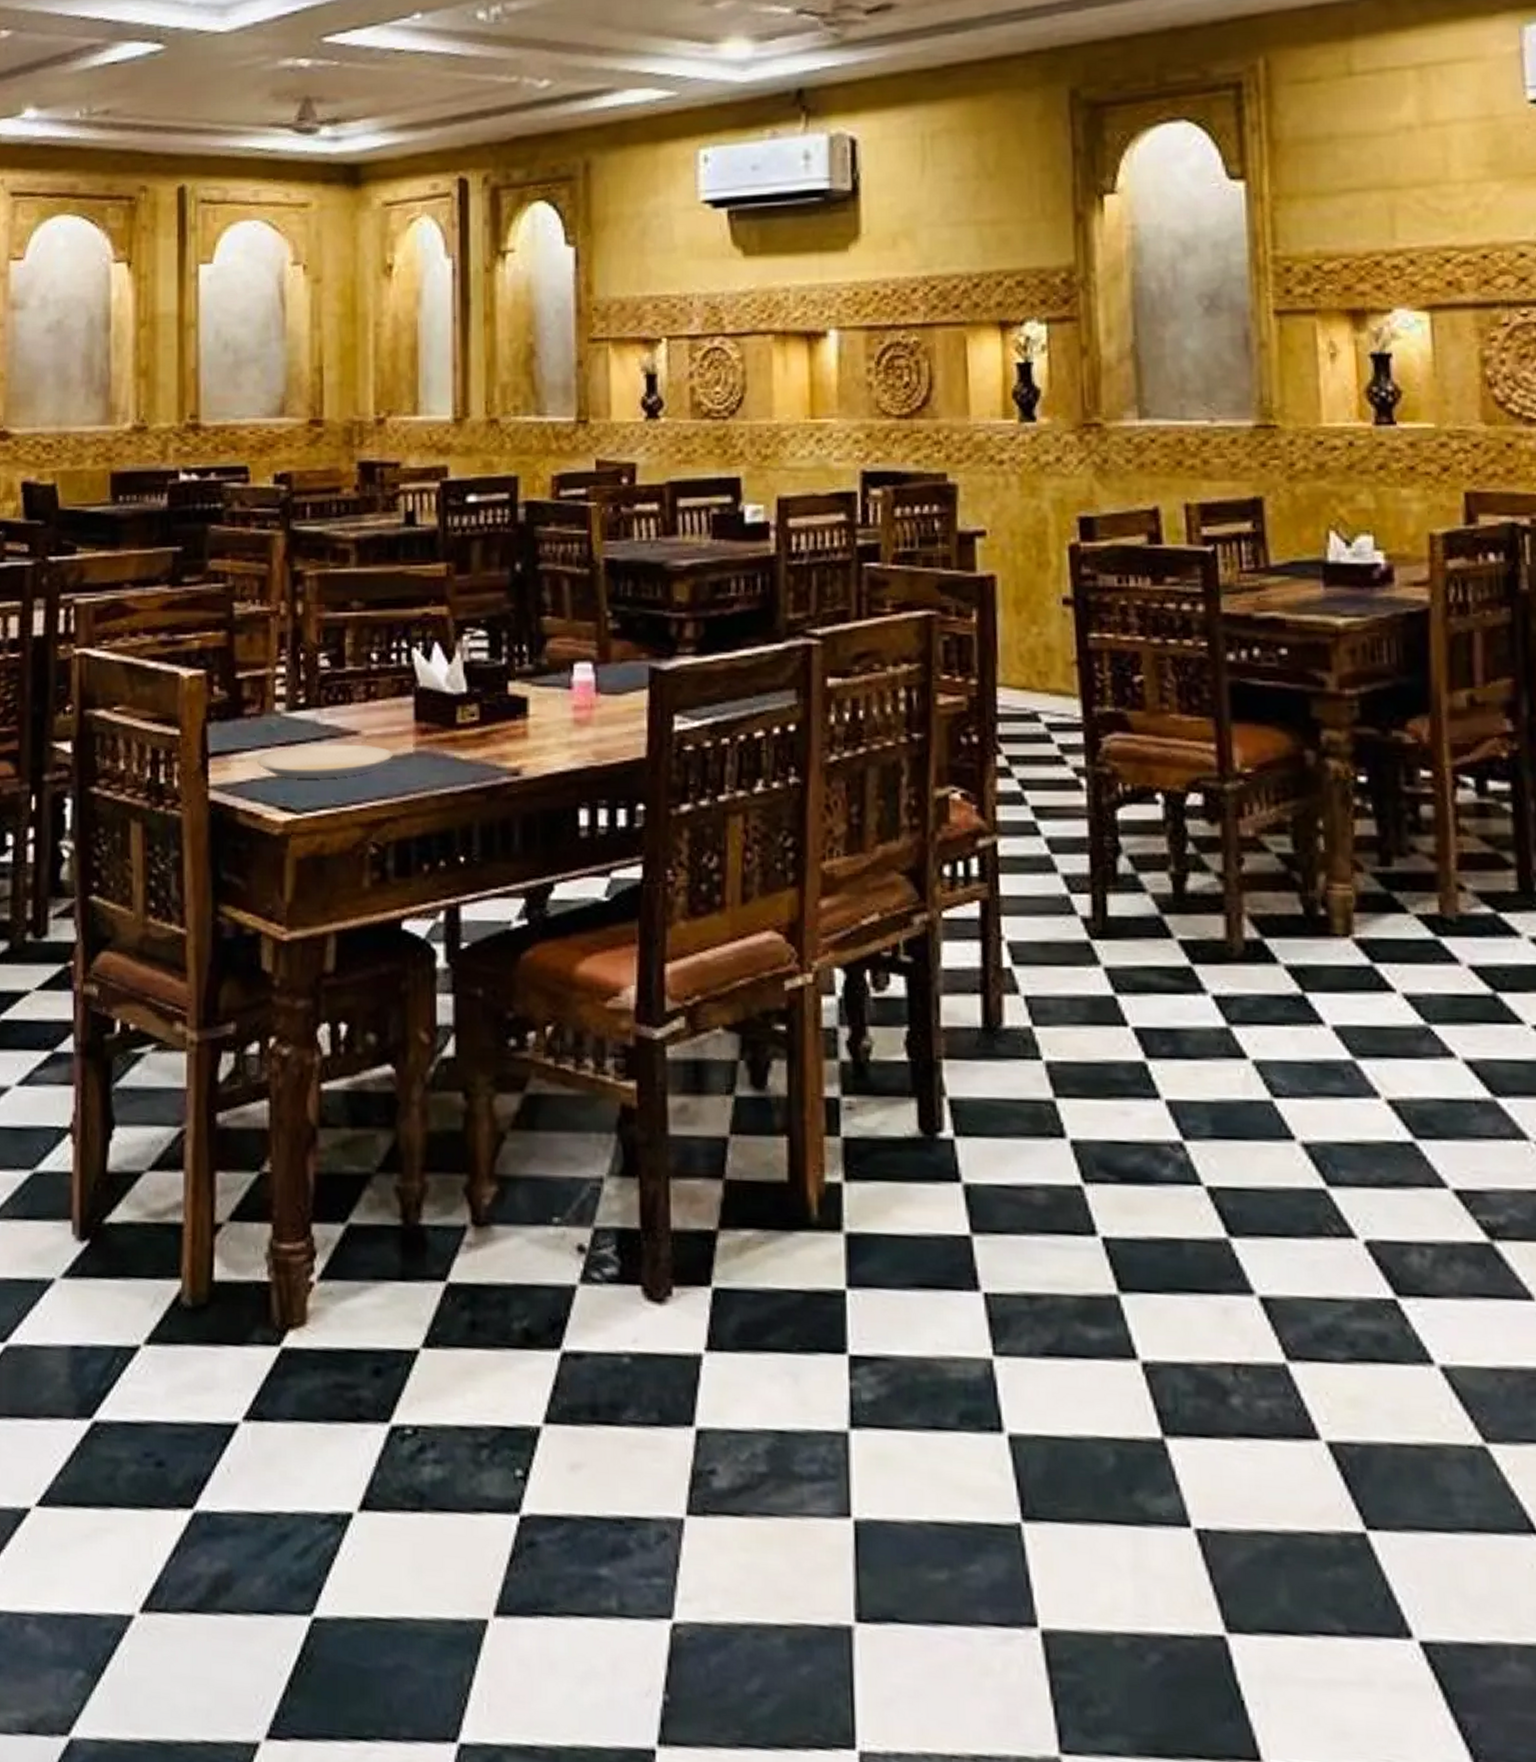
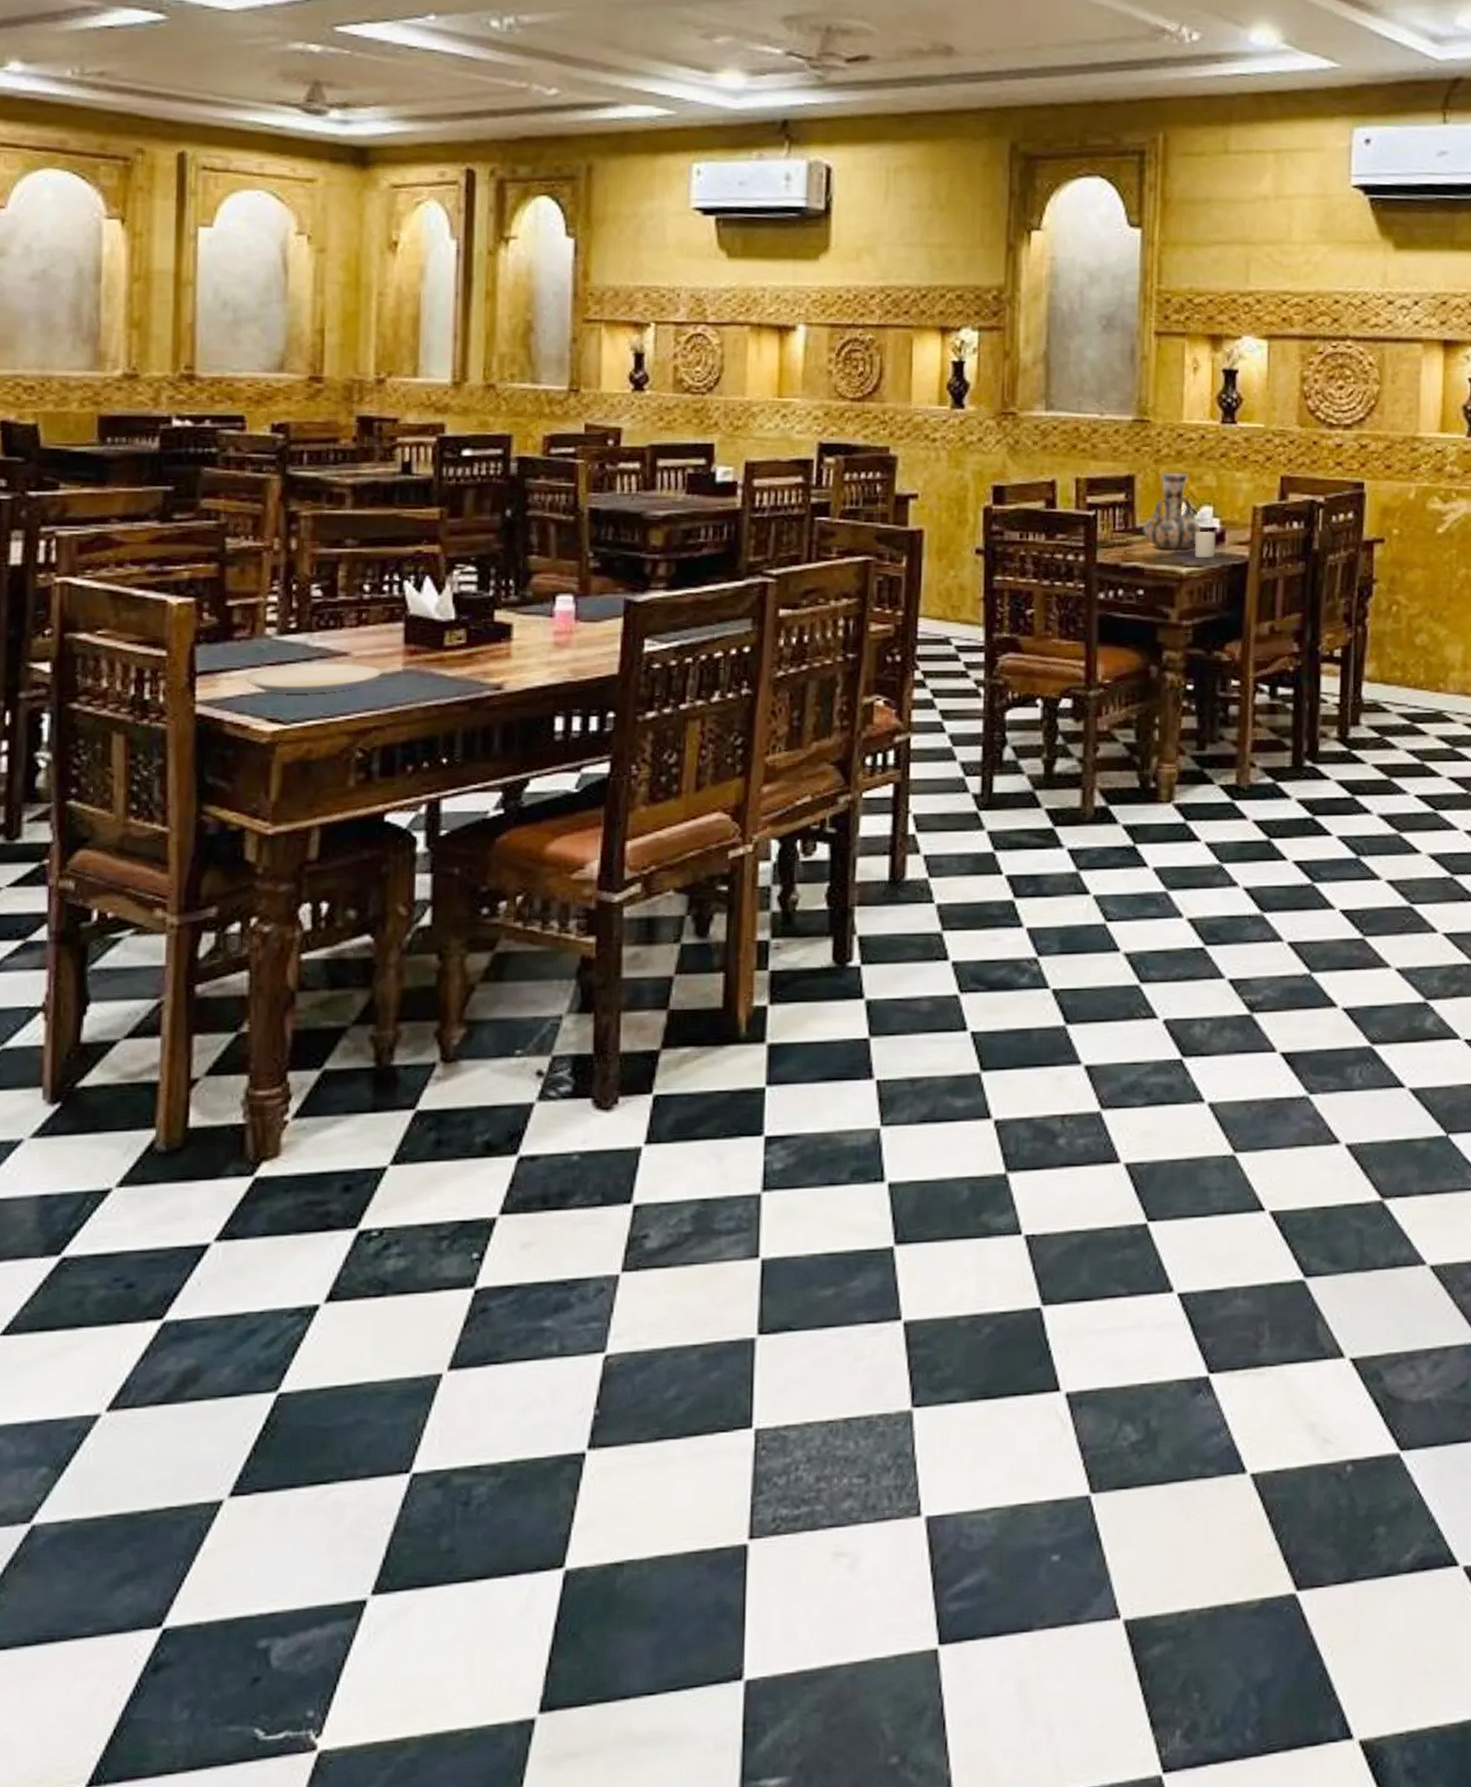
vase: none [1279,492,1360,594] -> present [1143,472,1201,549]
cup: none [1352,568,1382,606] -> present [1195,531,1216,559]

